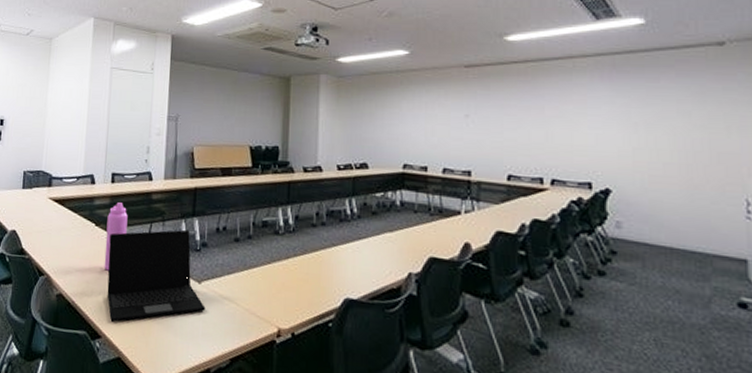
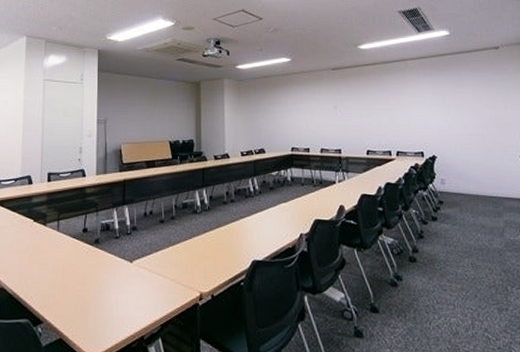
water bottle: present [104,202,128,271] -> none [43,199,64,261]
laptop: present [107,229,206,323] -> none [47,217,137,308]

